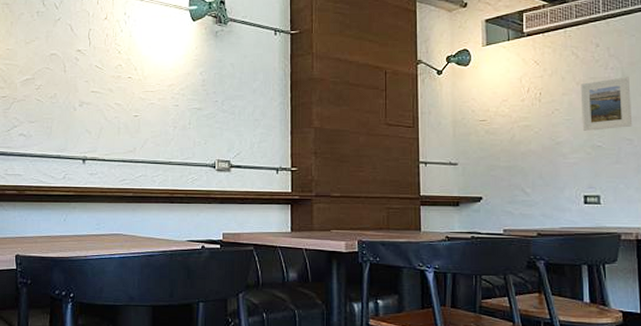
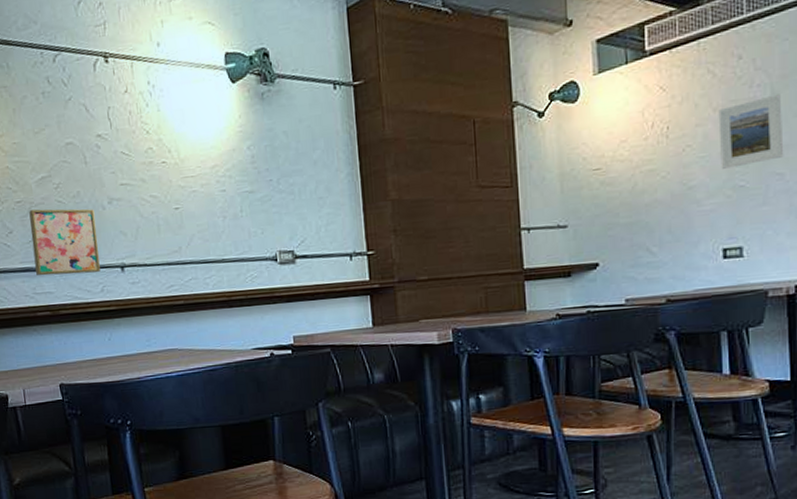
wall art: none [10,104,66,163] -> present [29,209,100,276]

